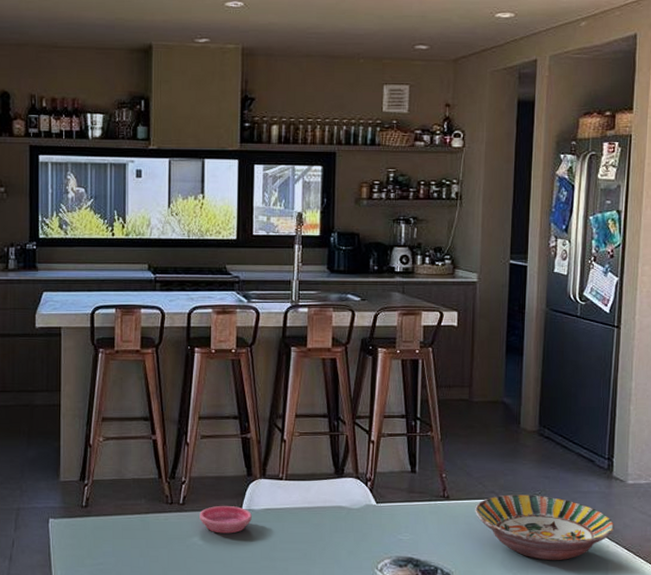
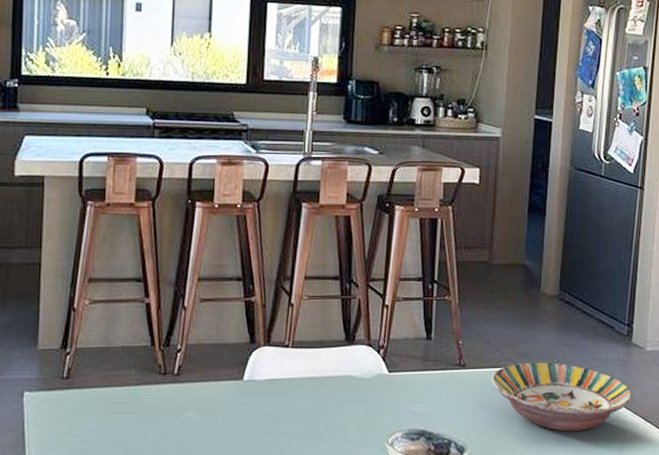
saucer: present [199,505,252,534] -> none [196,375,254,407]

